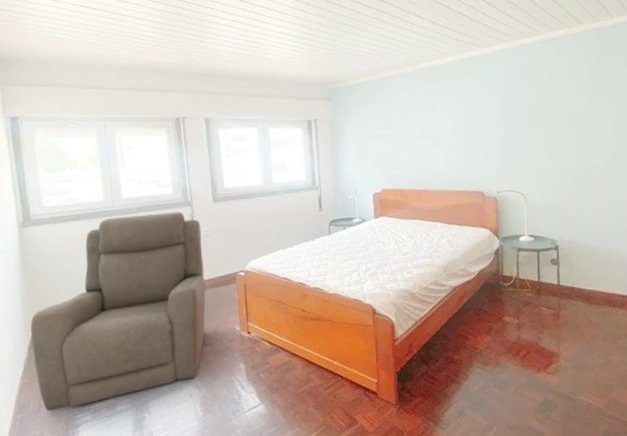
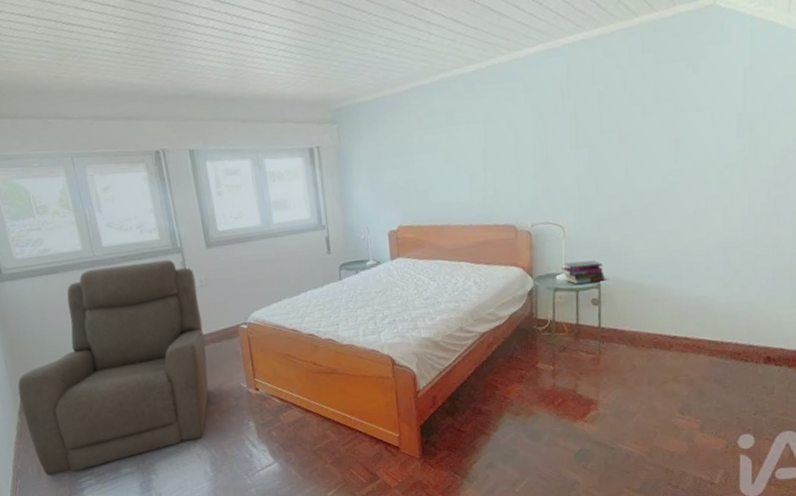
books: none [523,225,562,246] -> present [560,260,605,285]

